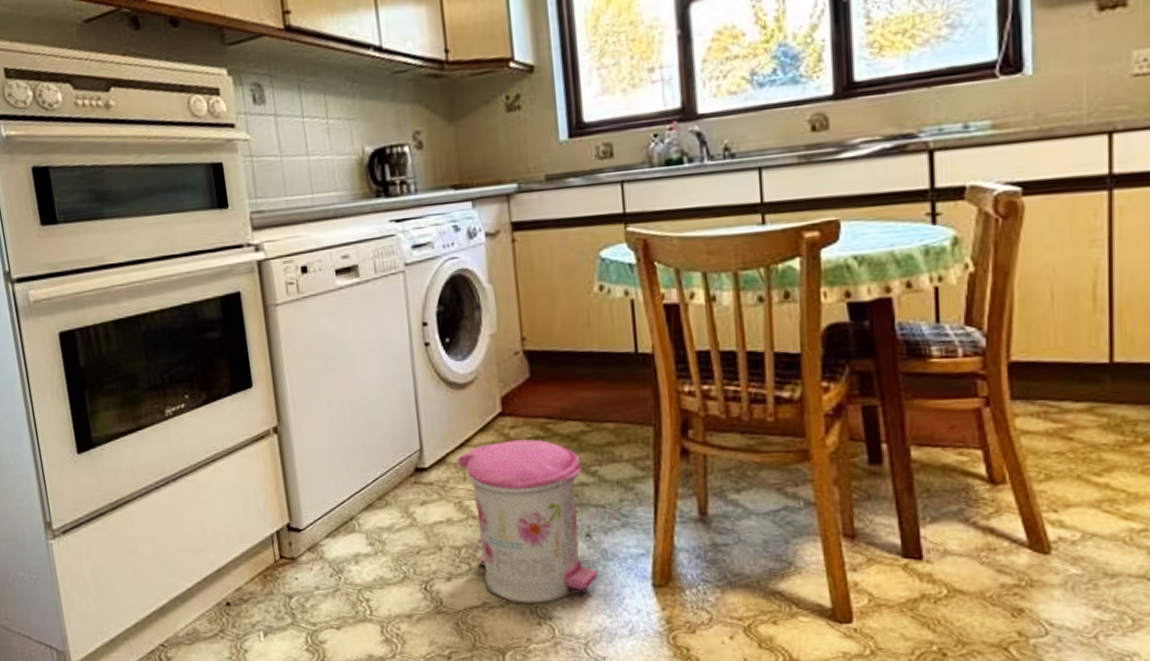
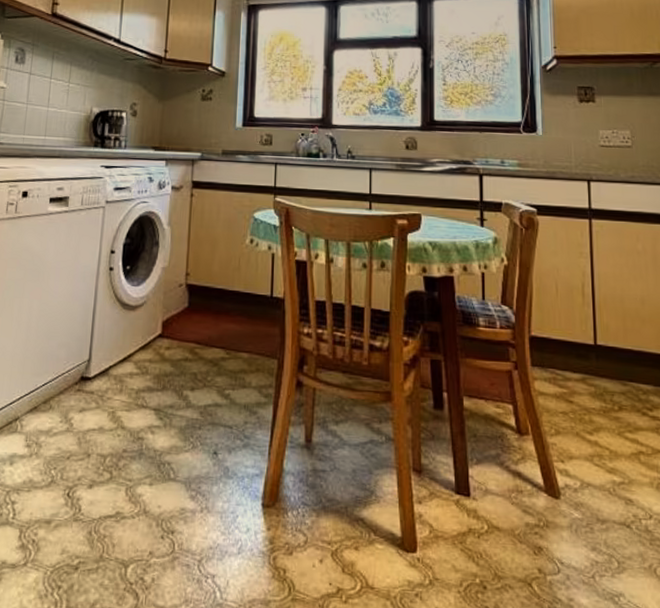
trash can: present [457,439,598,604] -> none [117,359,219,517]

